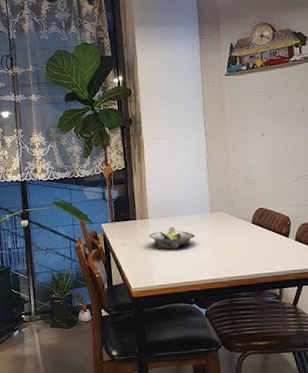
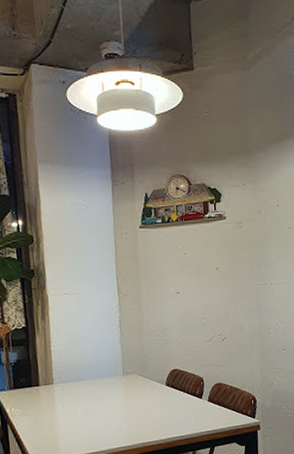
decorative bowl: present [149,225,195,250] -> none [54,390,106,418]

